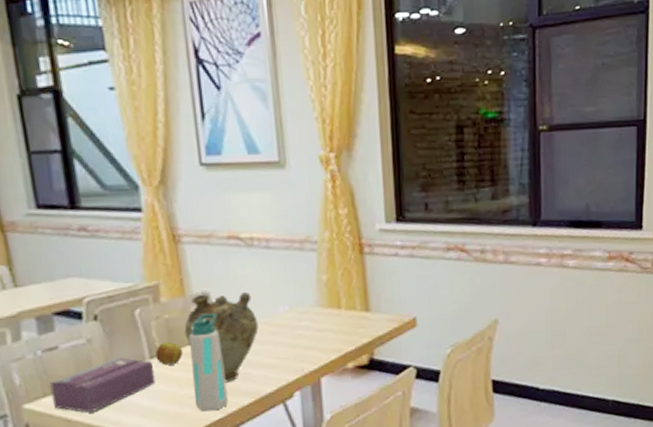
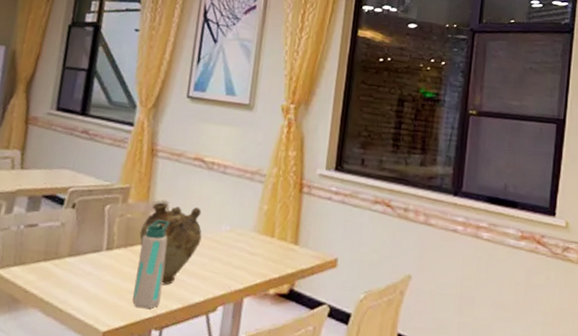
tissue box: present [50,357,156,413] -> none [18,243,108,289]
apple: present [155,341,184,366] -> none [111,237,135,260]

